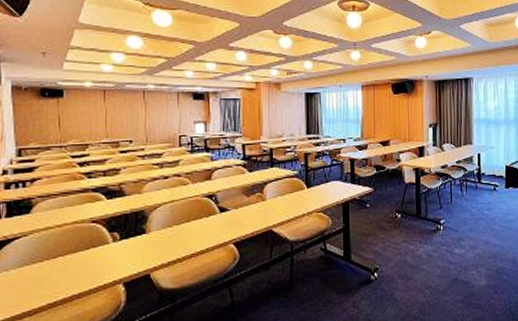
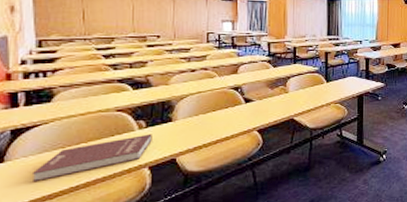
book: none [12,246,126,298] -> present [31,133,152,183]

